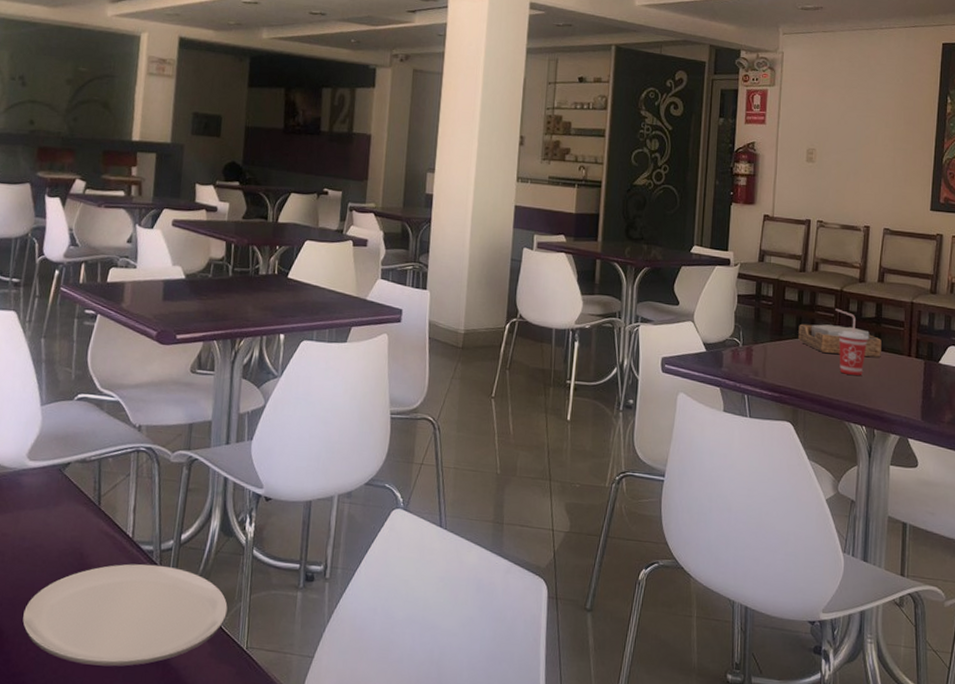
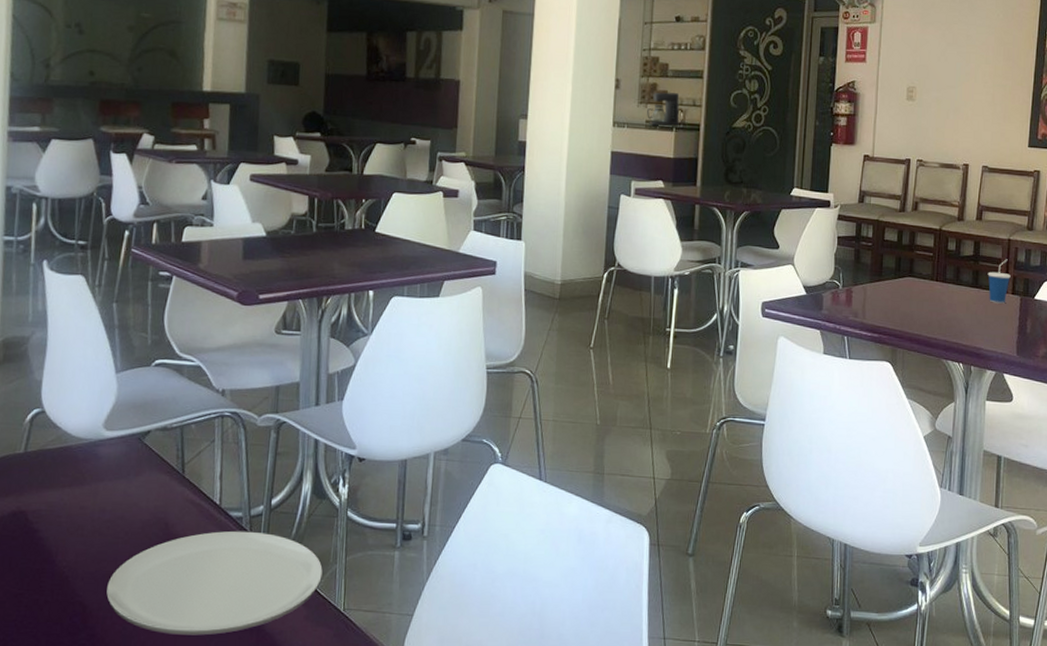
coffee maker: none [550,149,582,183] -> present [647,92,680,127]
napkin holder: present [798,324,882,358] -> none [897,264,979,296]
beverage cup: present [835,308,870,375] -> none [934,247,967,313]
cup: none [890,322,914,367] -> present [987,259,1011,304]

